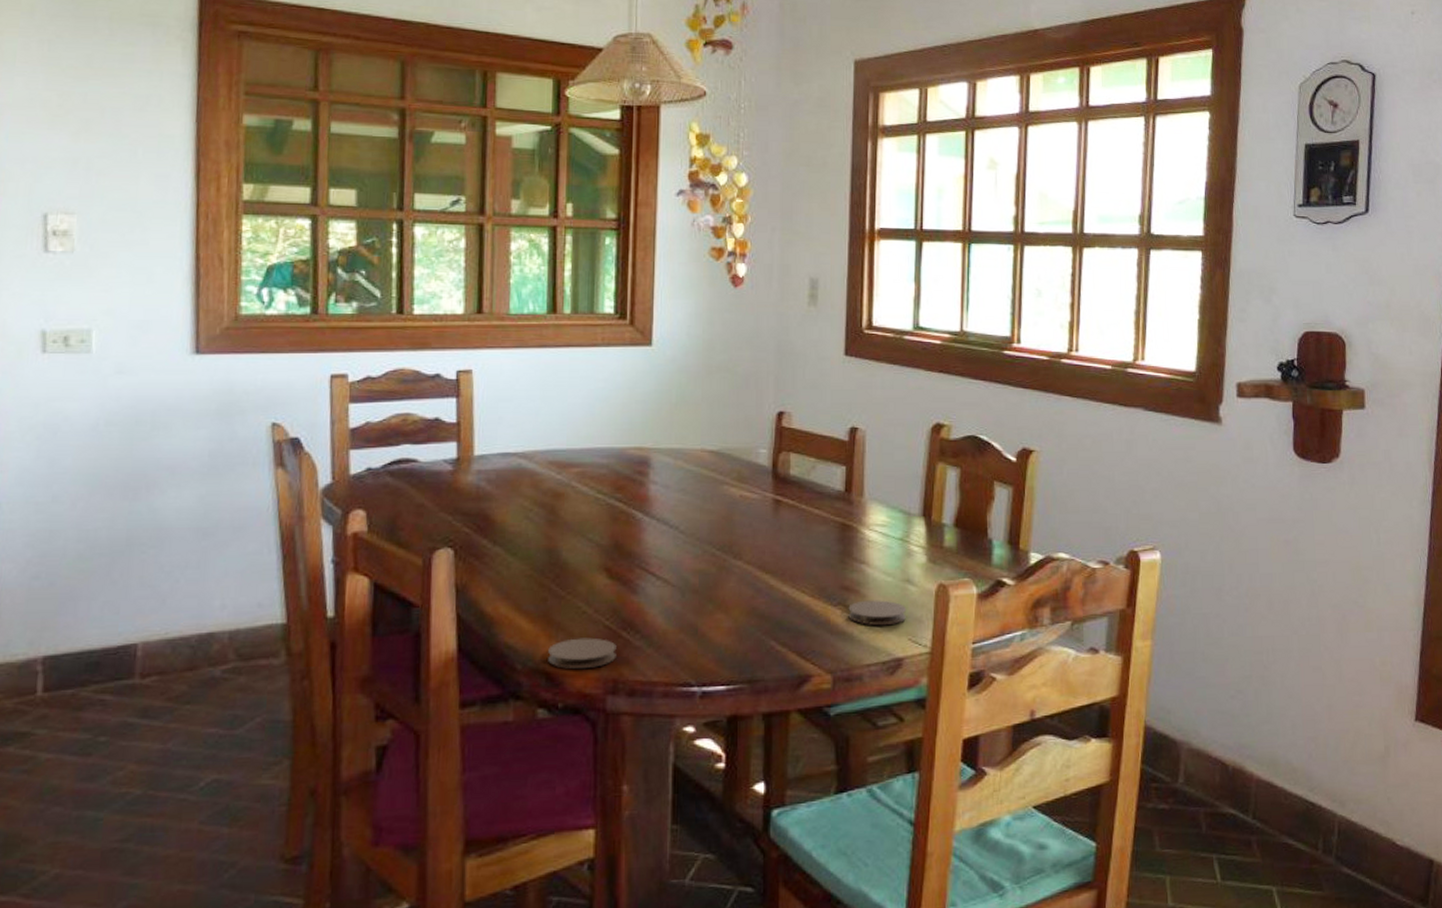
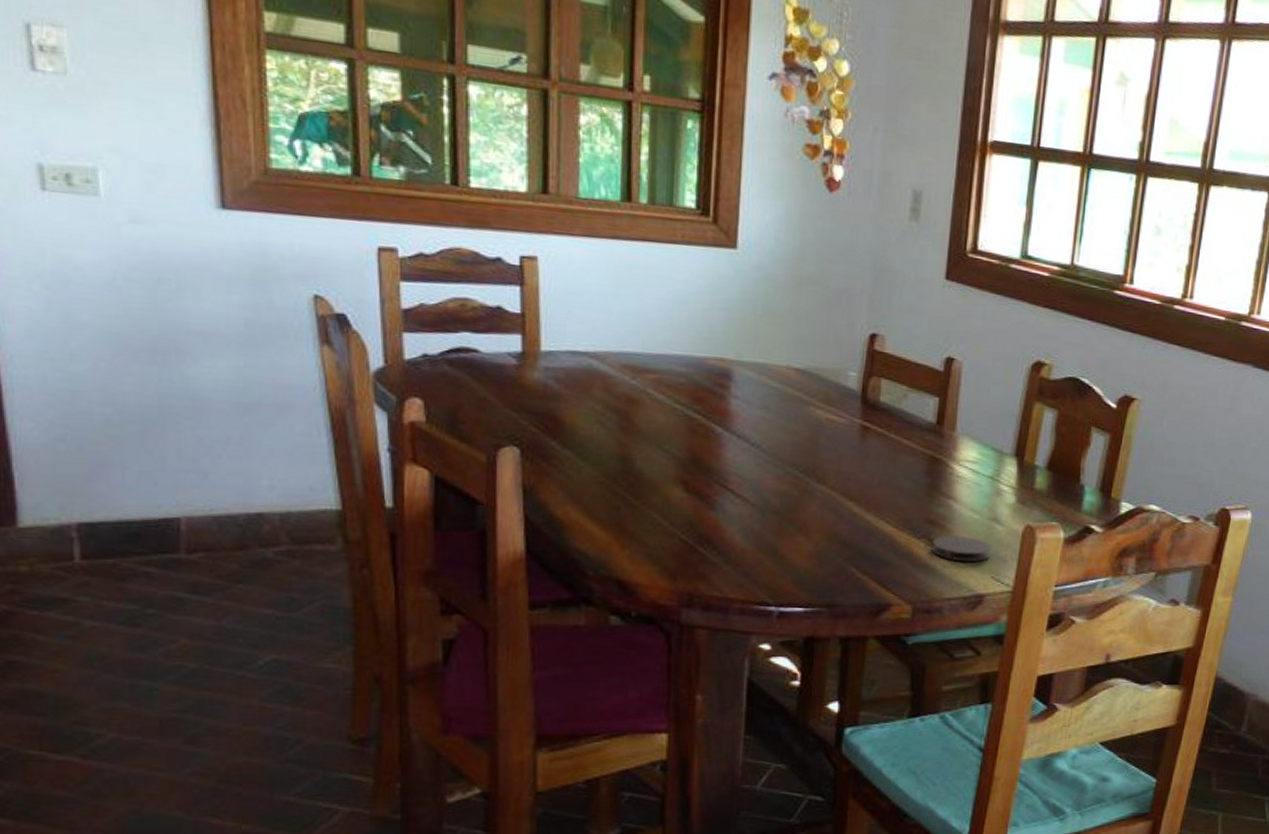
coaster: present [548,637,617,669] -> none [621,549,693,580]

